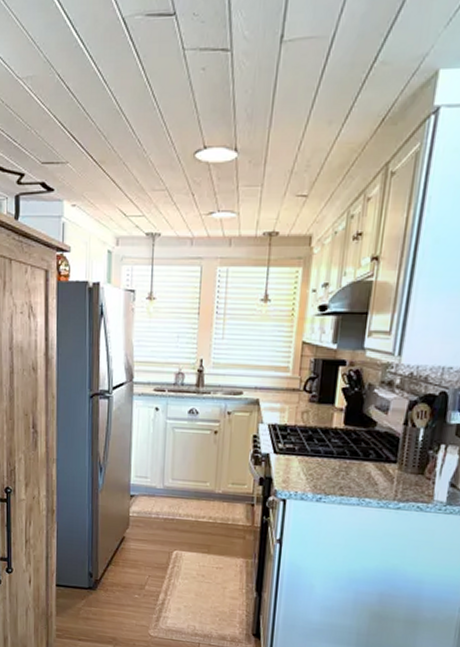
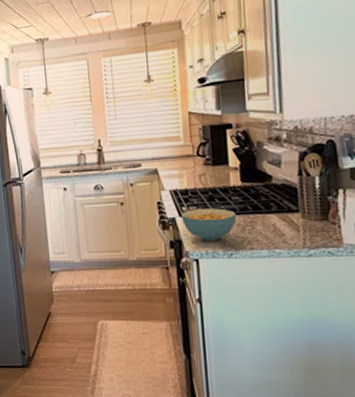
cereal bowl: none [275,447,333,482] -> present [180,208,237,241]

